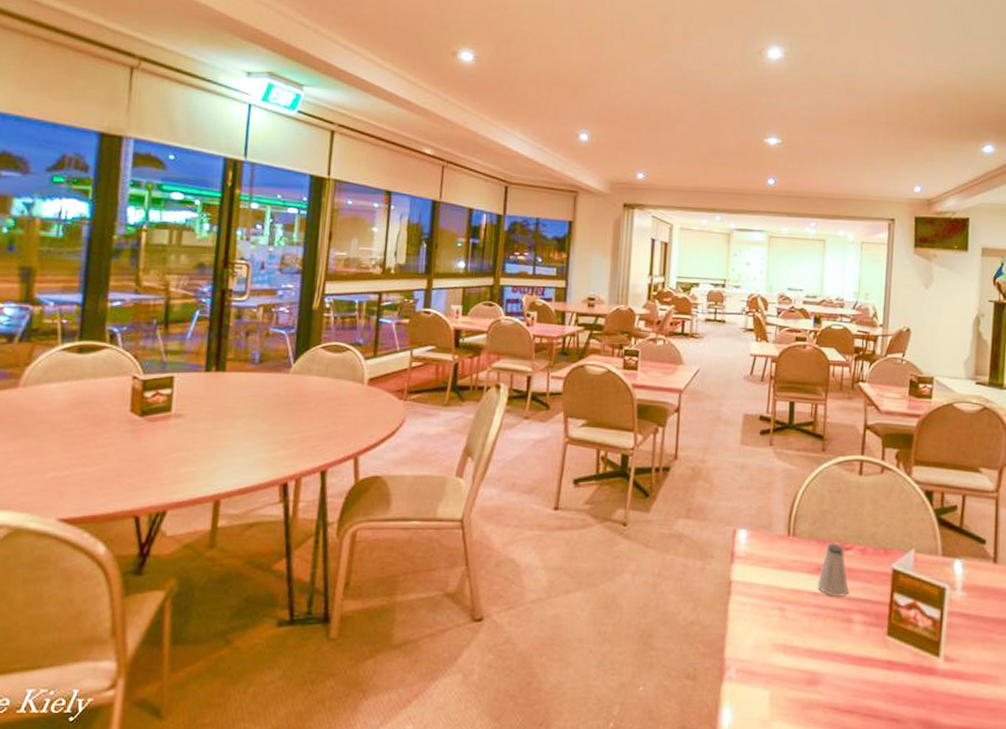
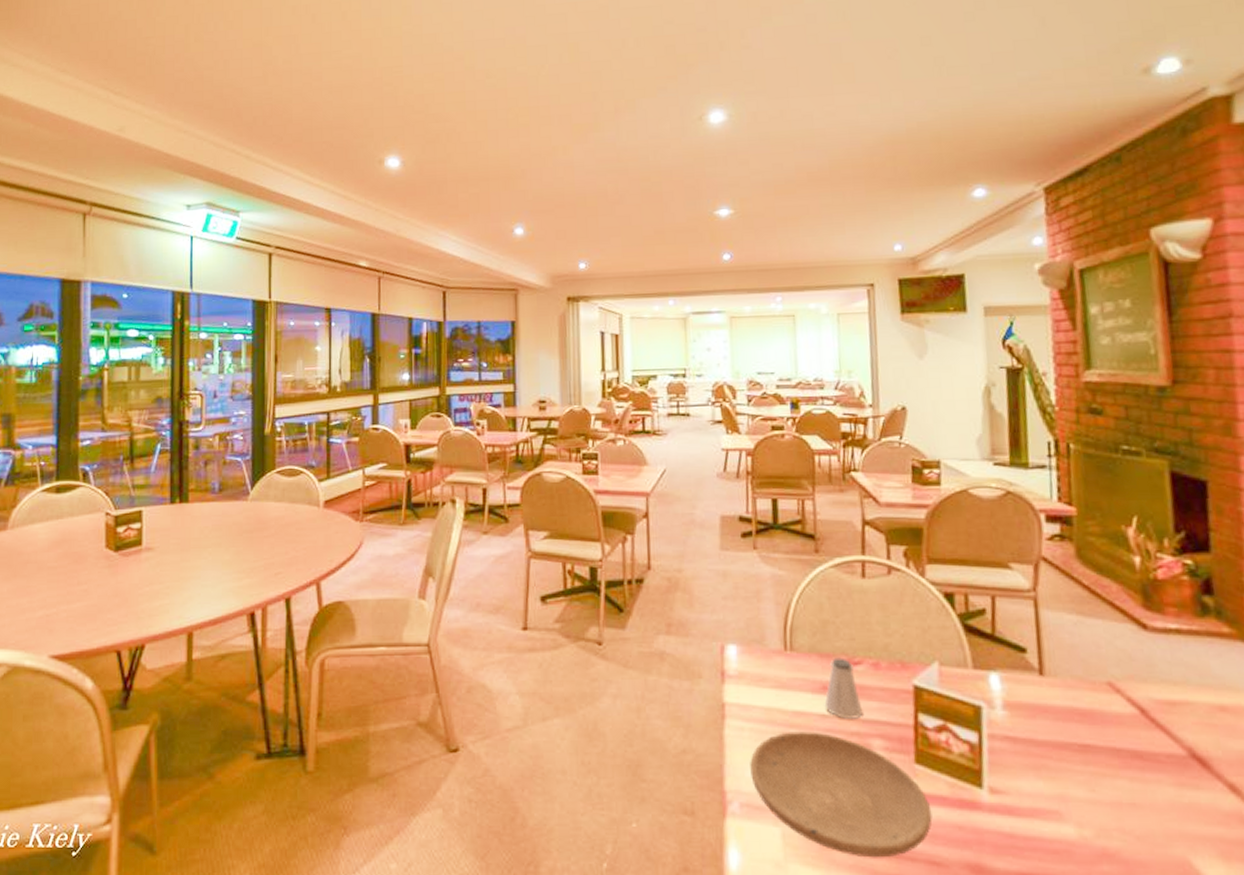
plate: none [748,607,897,716] -> present [750,731,932,858]

